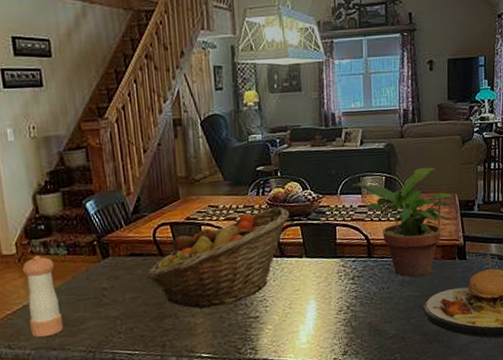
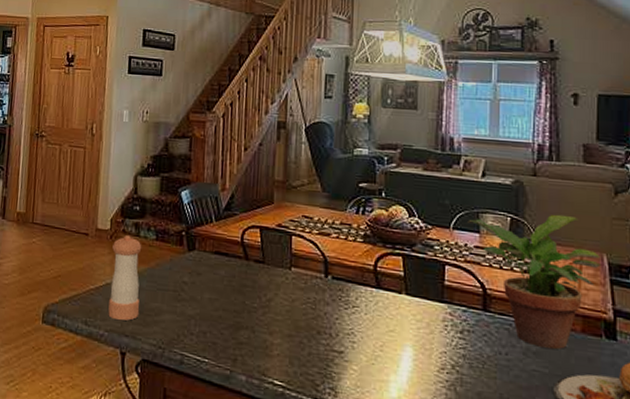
fruit basket: present [146,206,290,309] -> none [228,229,392,329]

